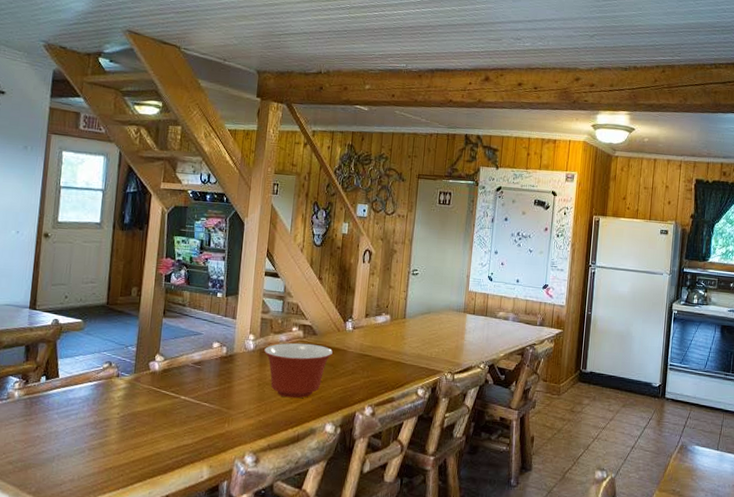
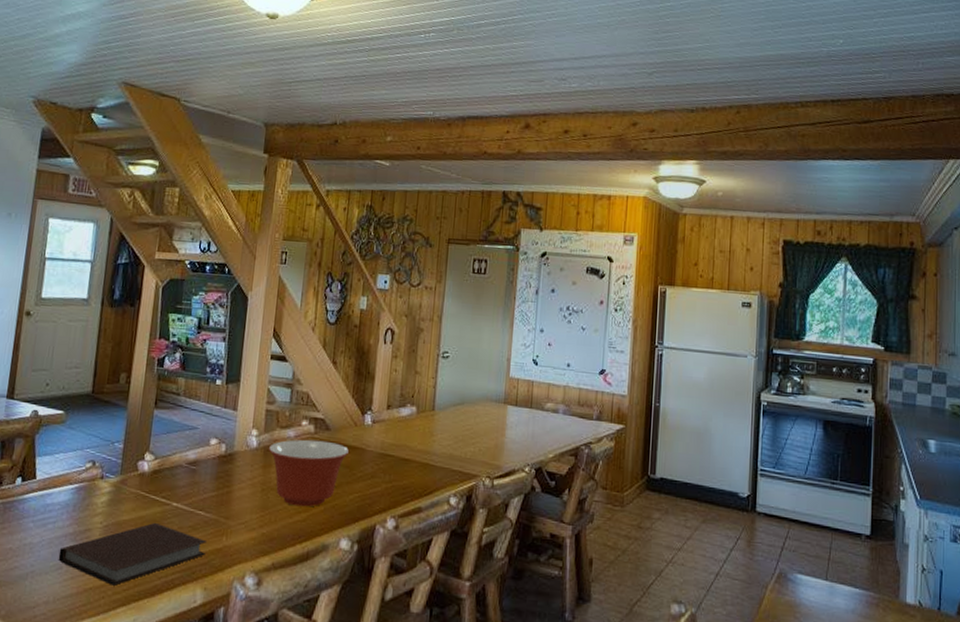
notebook: none [81,413,211,465] -> present [58,523,207,586]

